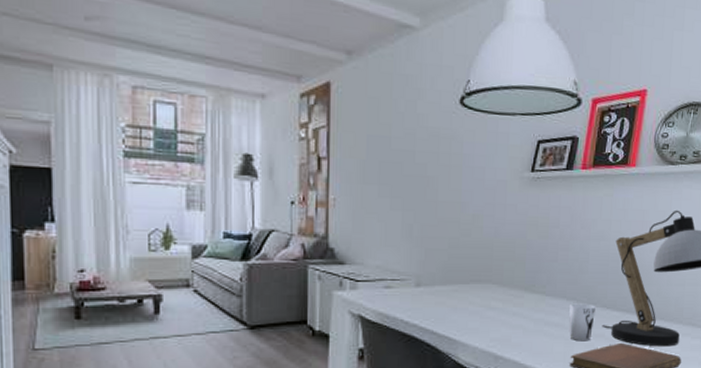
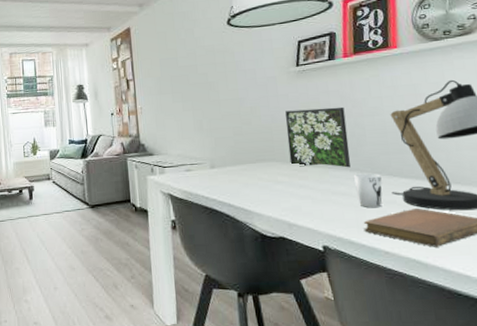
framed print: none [507,224,573,296] -> present [285,106,351,168]

